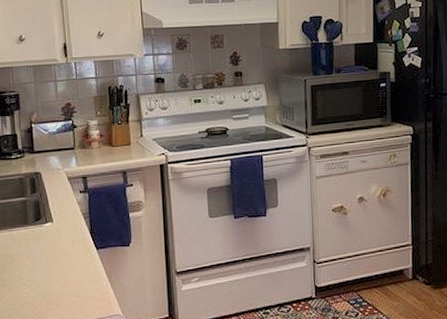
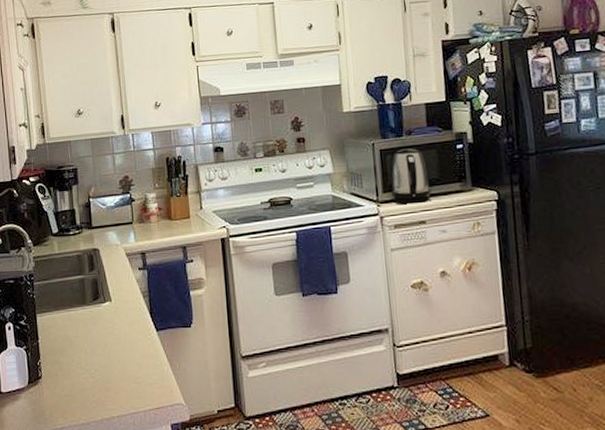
kettle: none [319,85,354,137] -> present [391,148,431,205]

